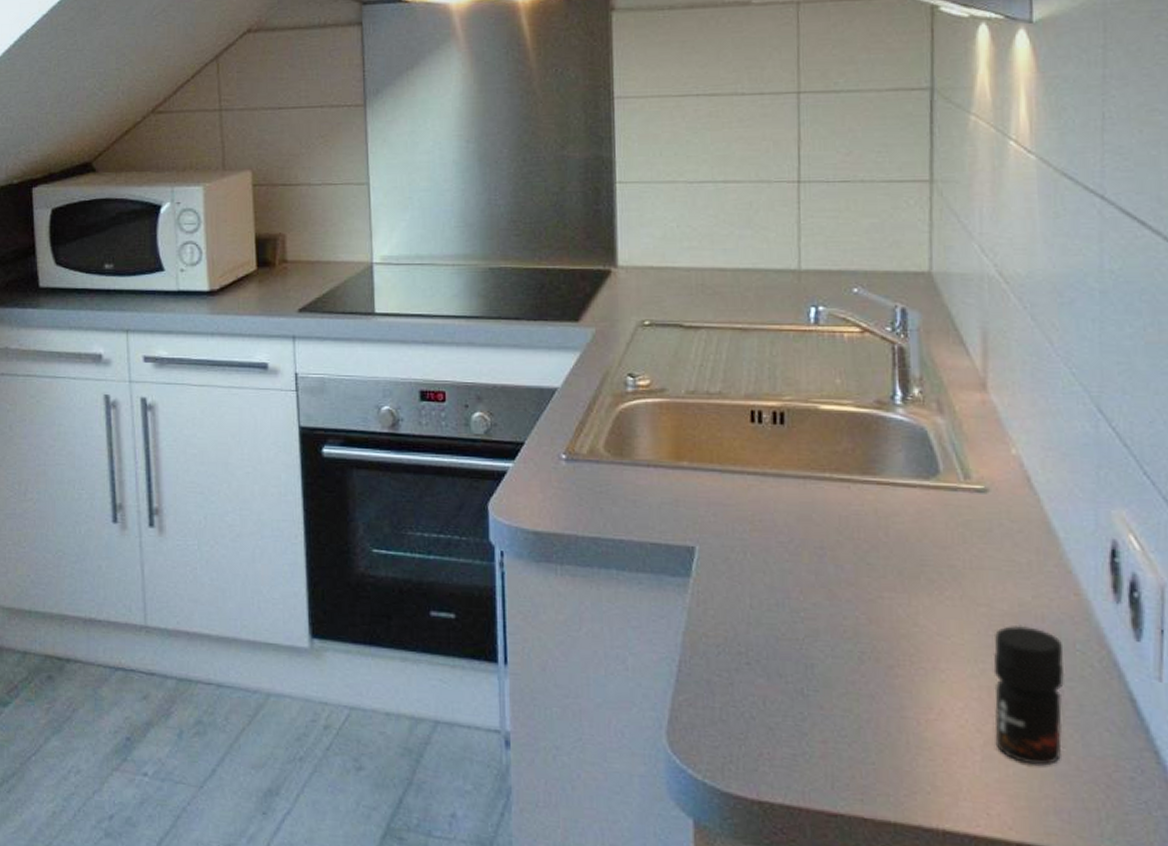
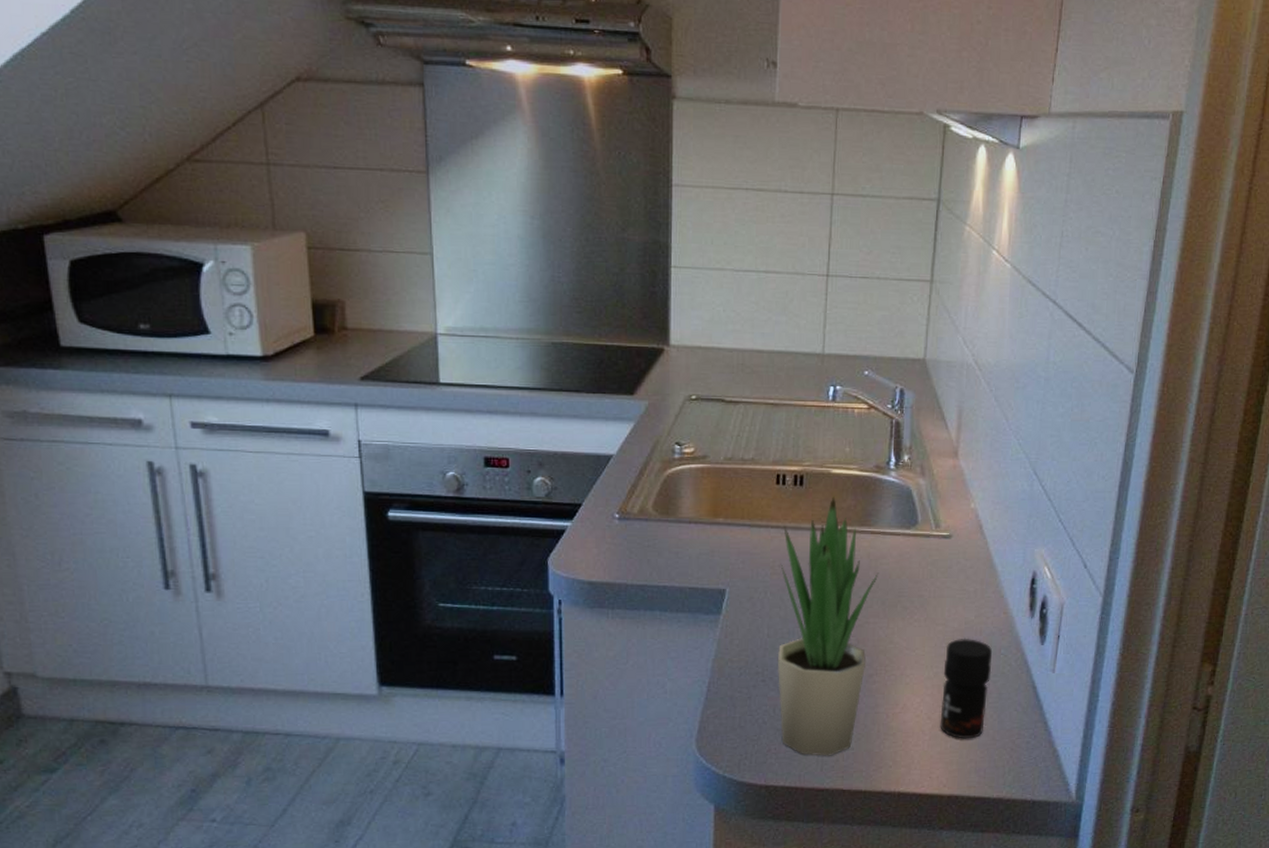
potted plant: none [761,438,892,770] -> present [777,496,879,756]

